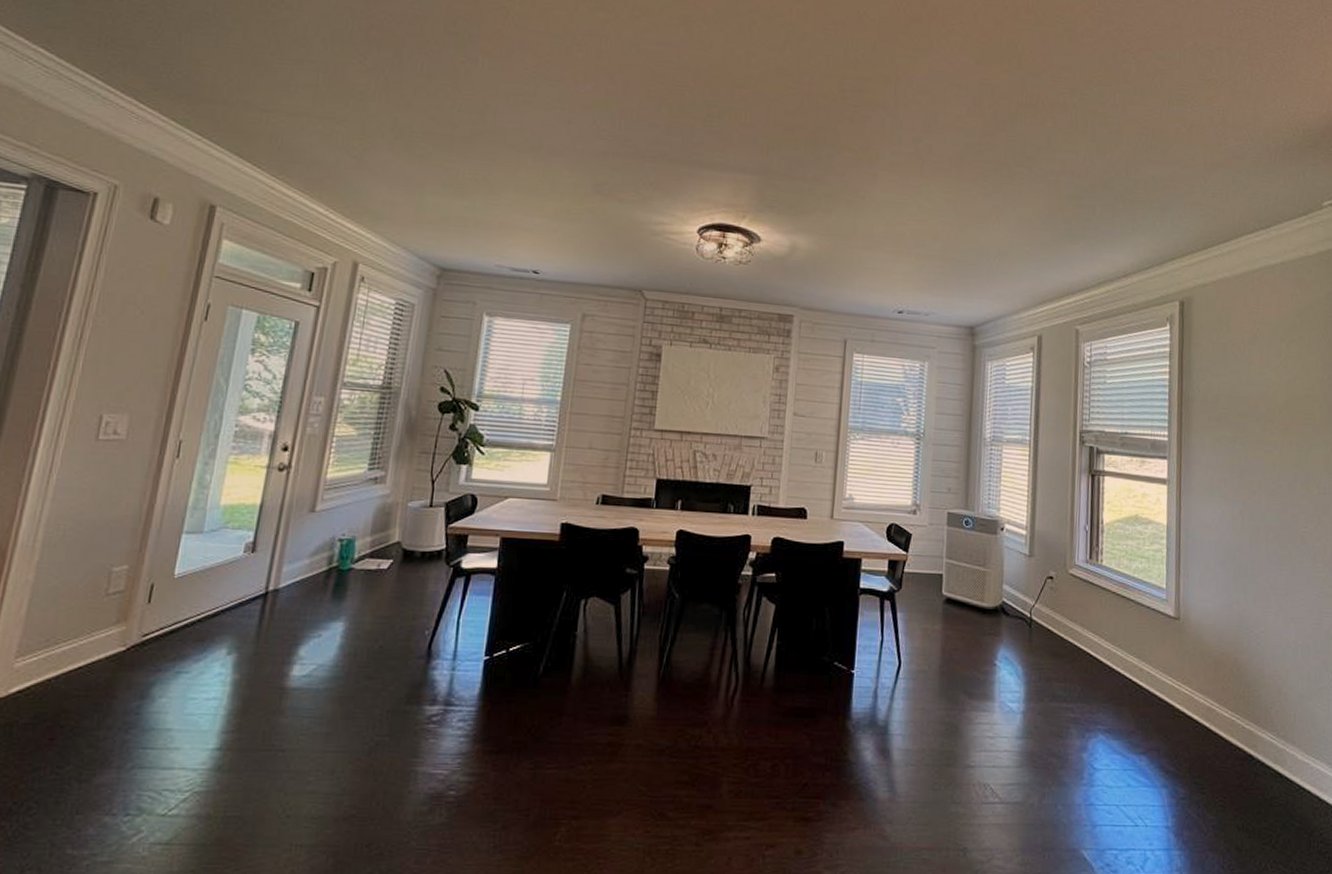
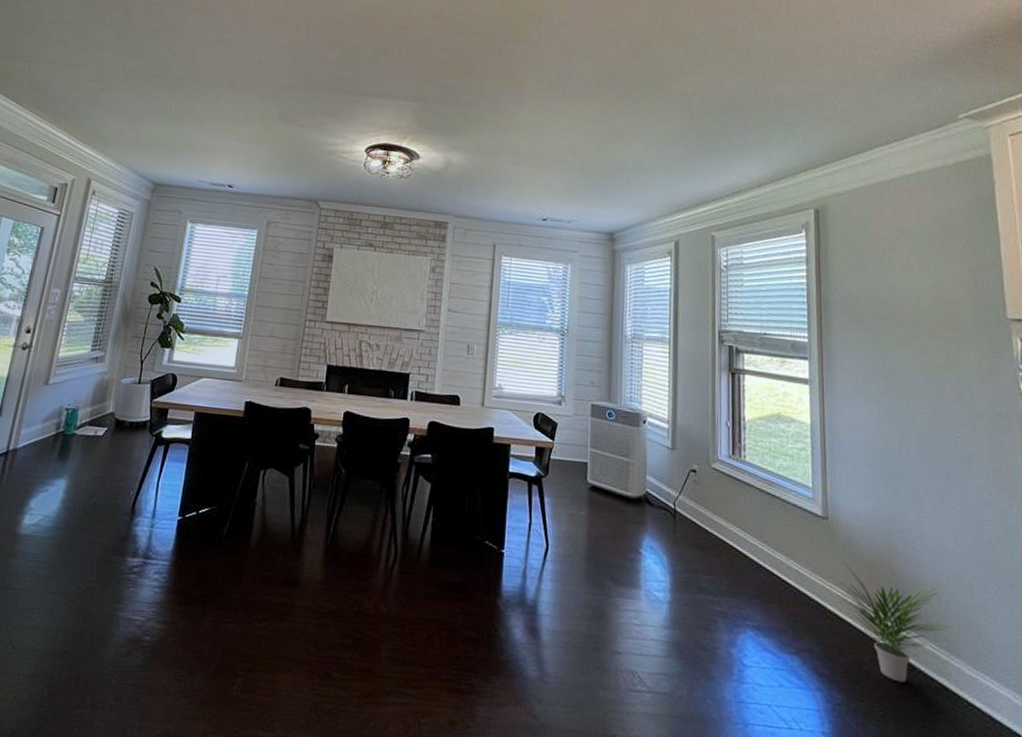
potted plant: none [1187,661,1287,773] -> present [839,562,950,683]

